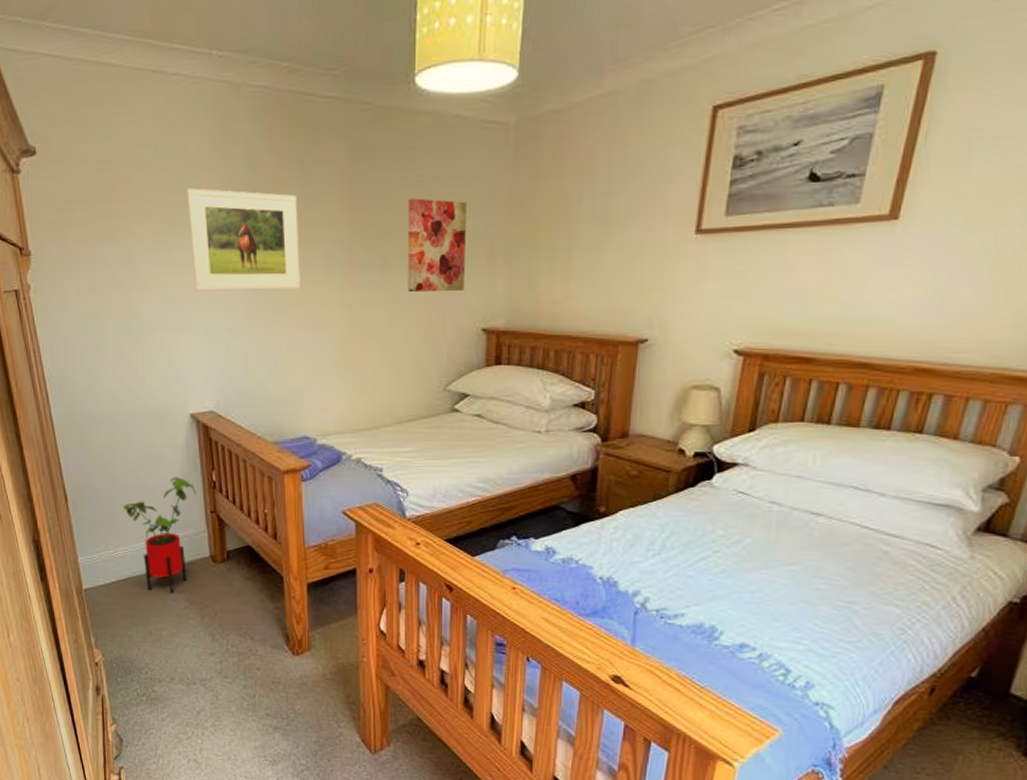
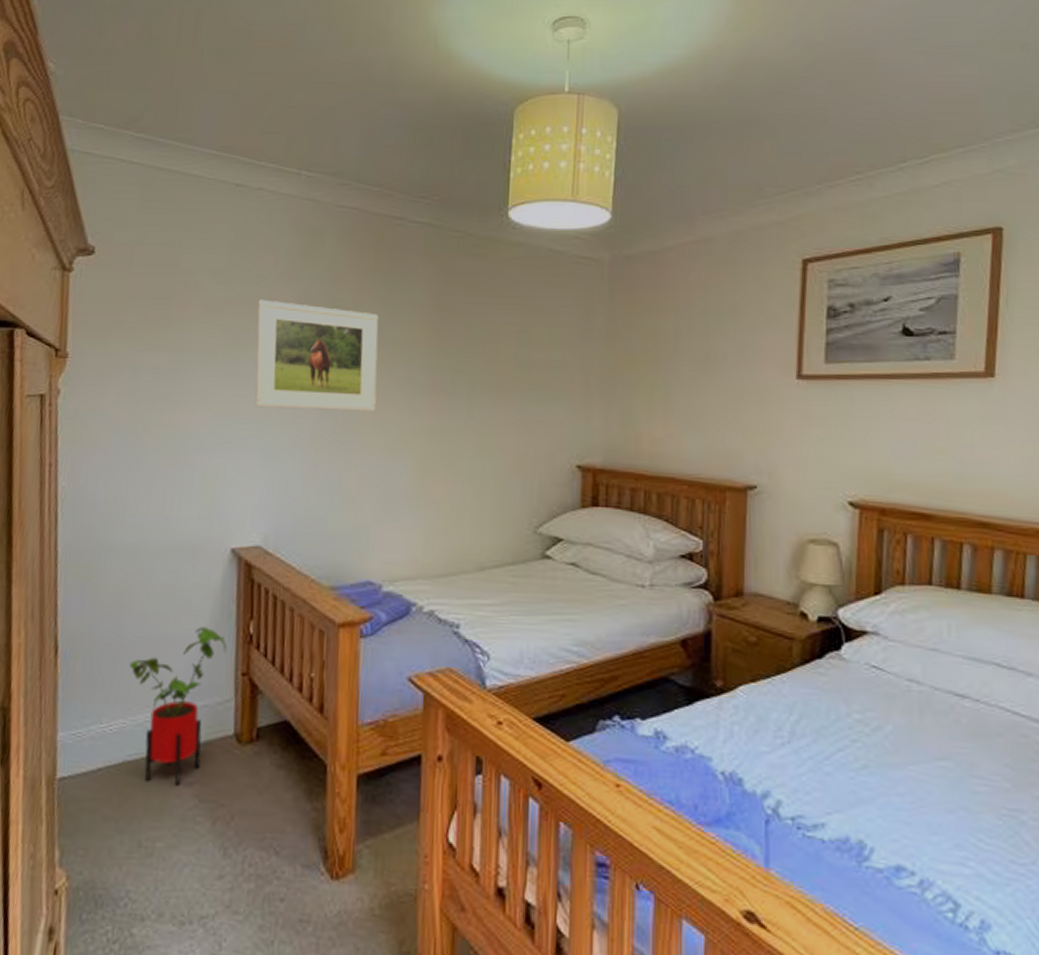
wall art: present [407,198,466,293] -> none [495,325,560,423]

